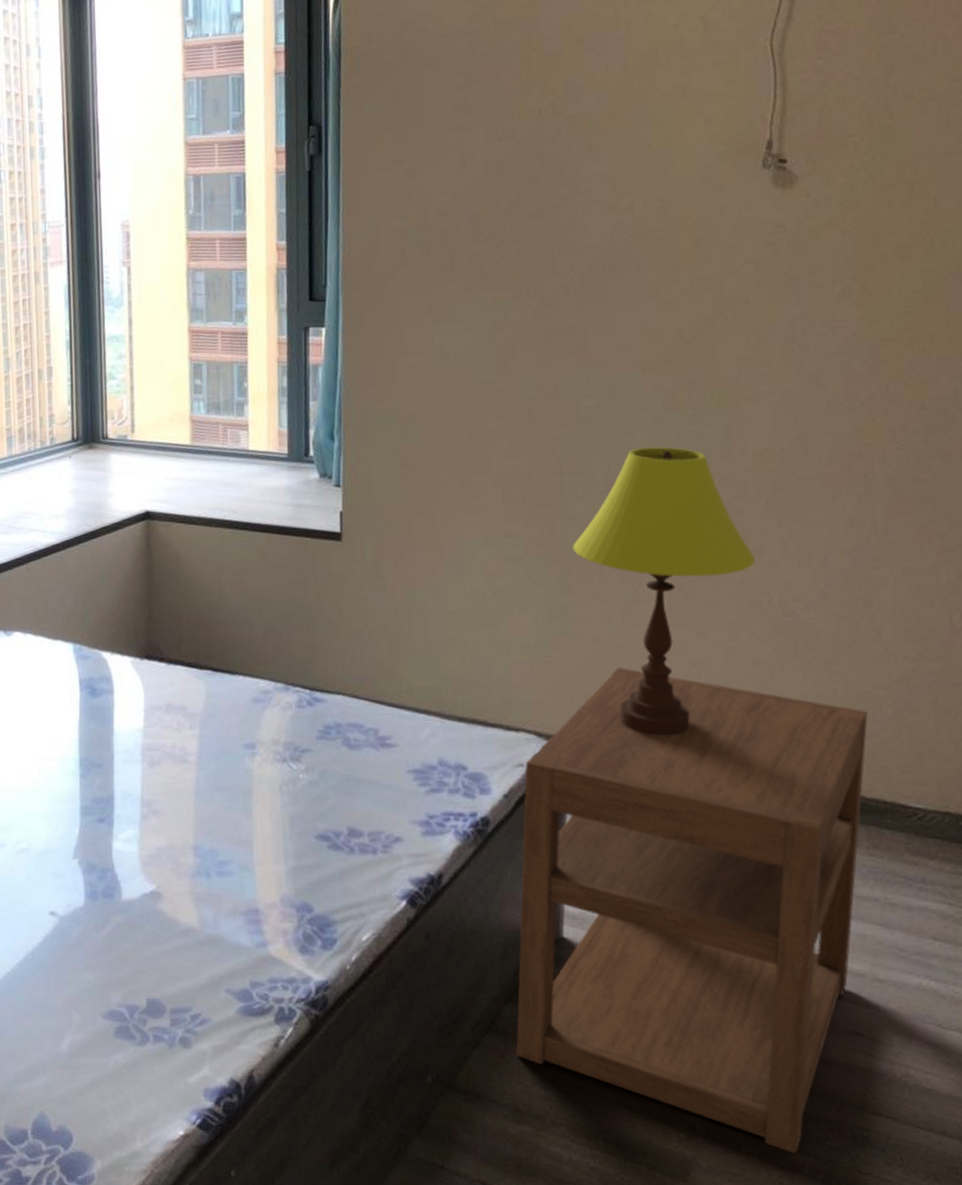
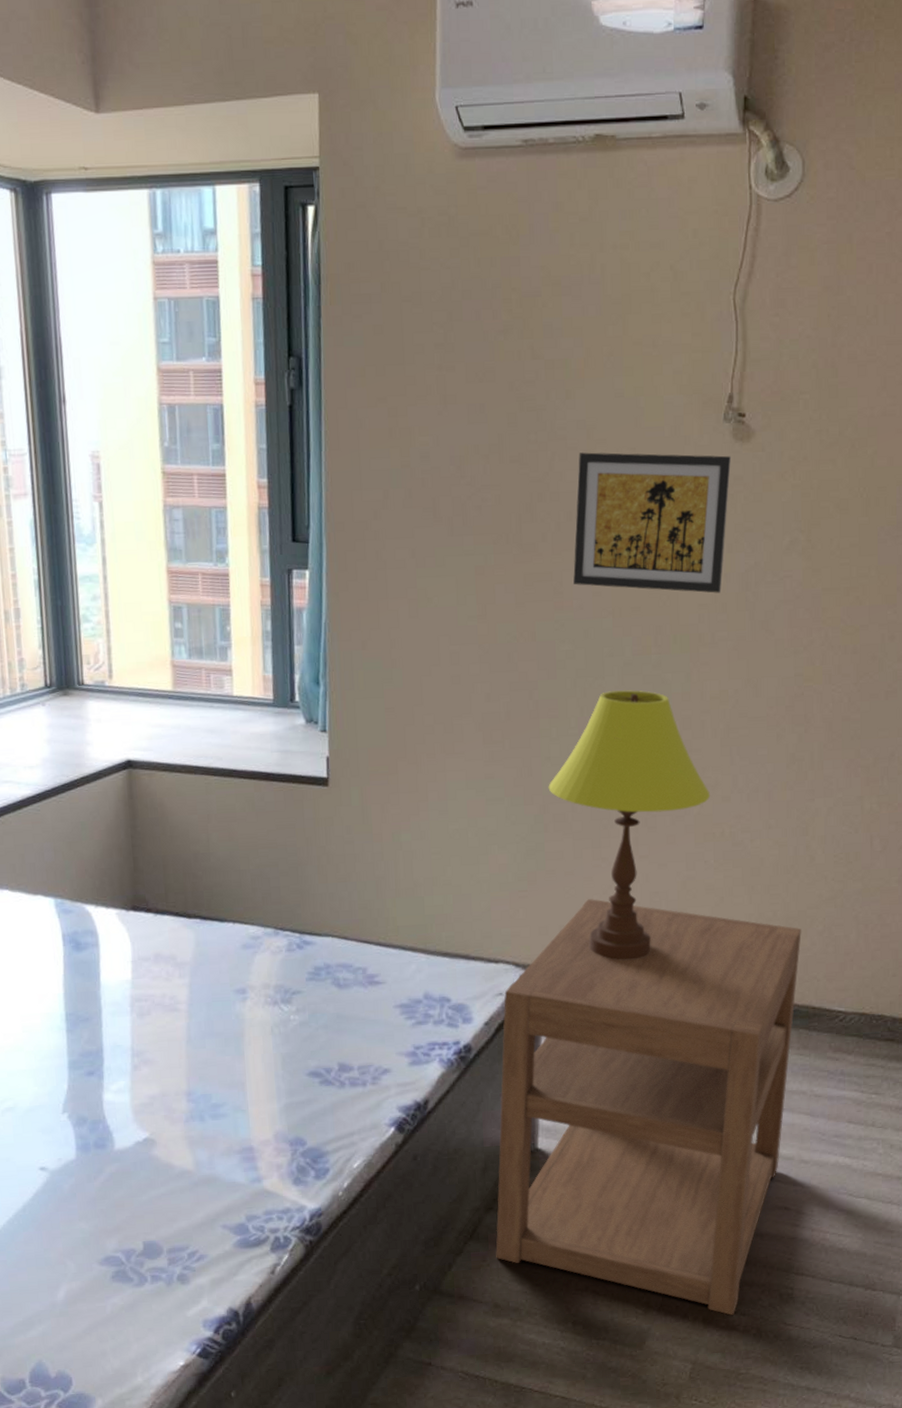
wall art: none [598,203,772,346] -> present [573,452,731,593]

